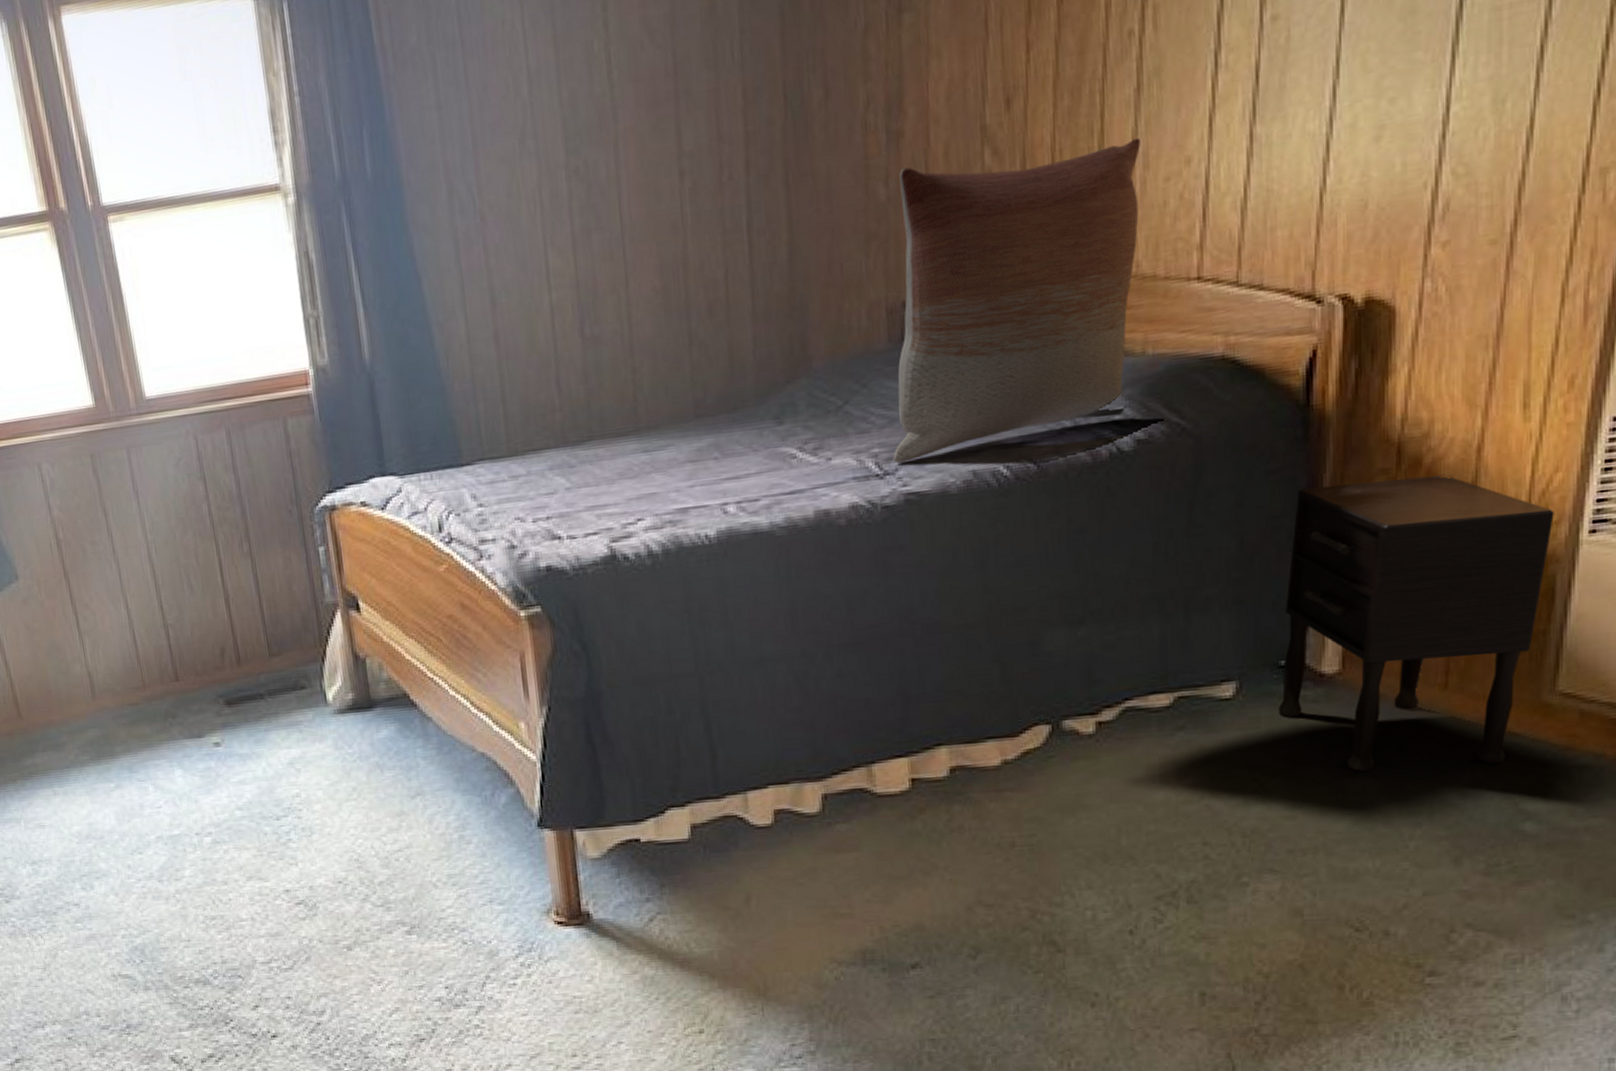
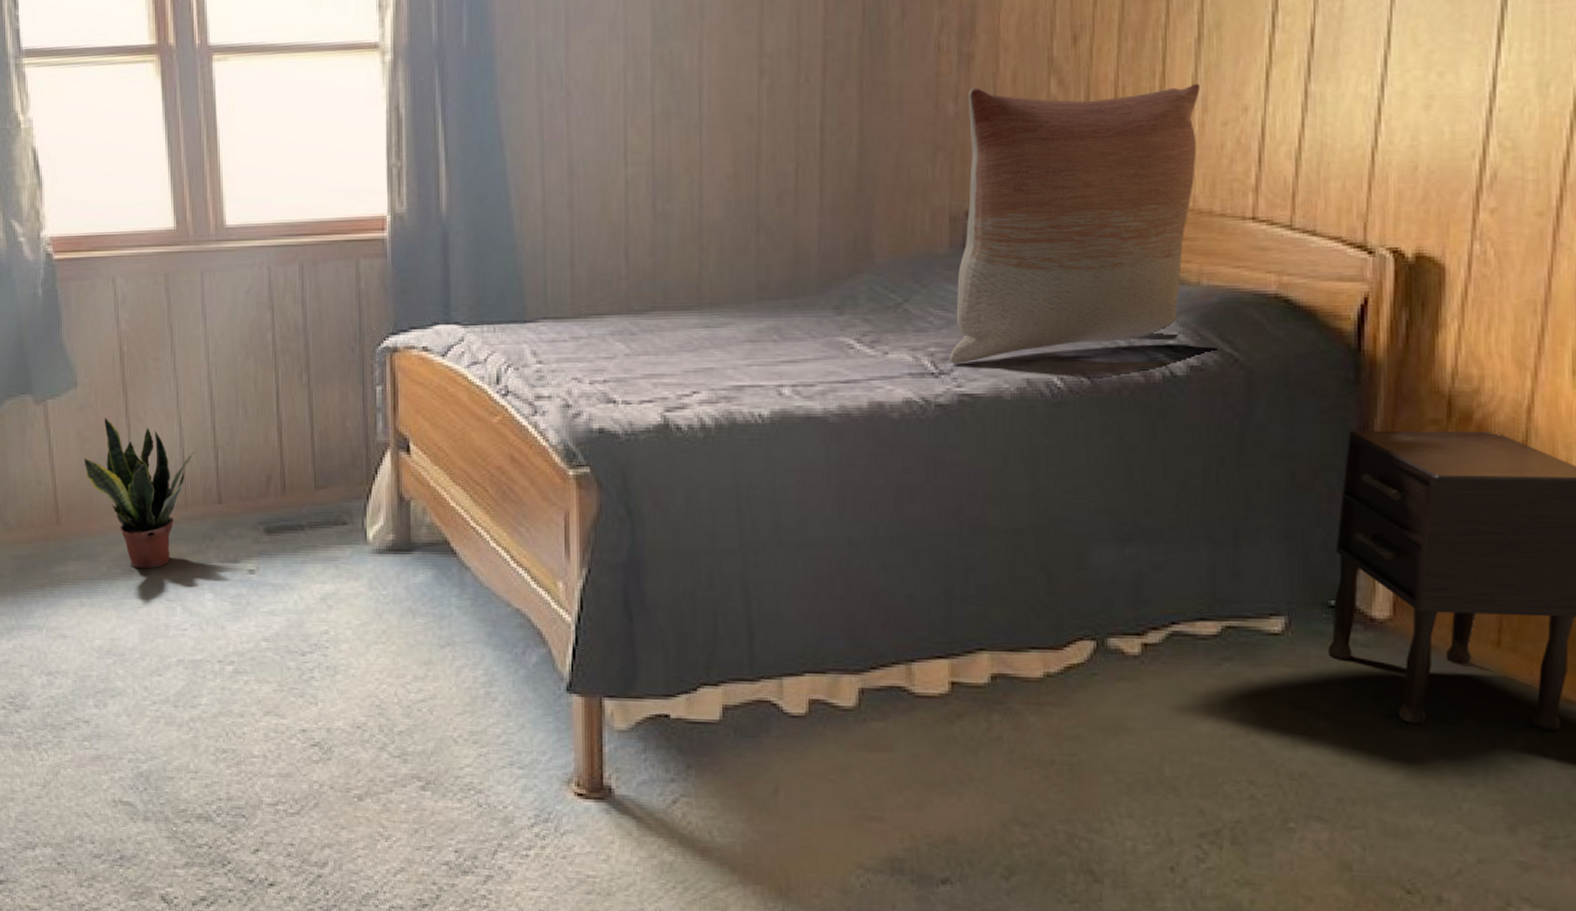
potted plant: none [36,607,147,754] -> present [84,418,196,569]

